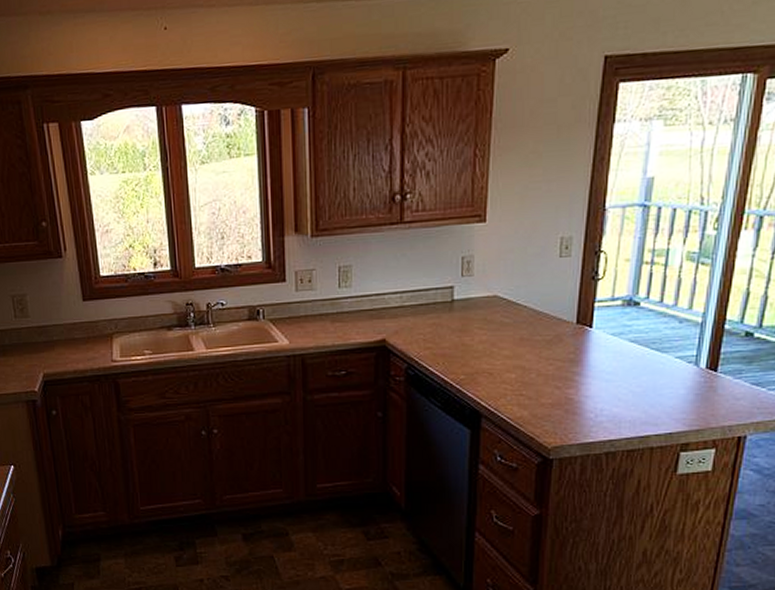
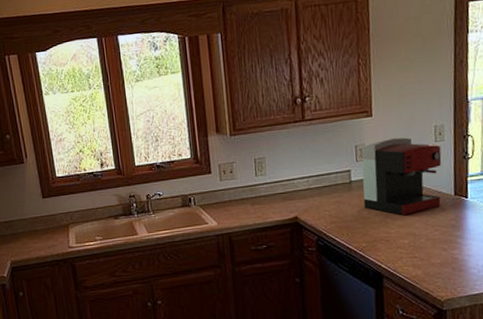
coffee maker: none [466,250,566,344] -> present [361,137,442,215]

